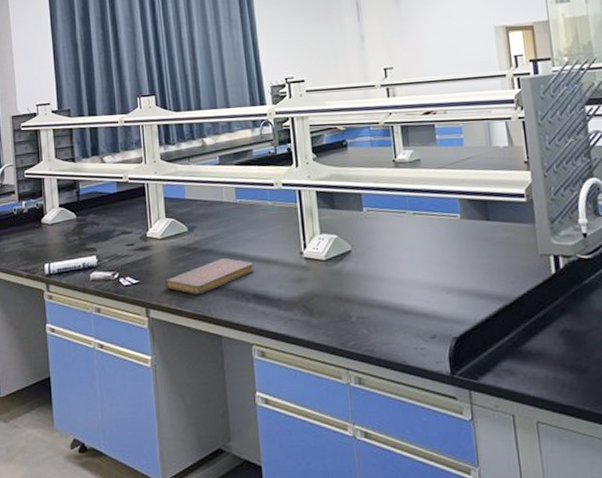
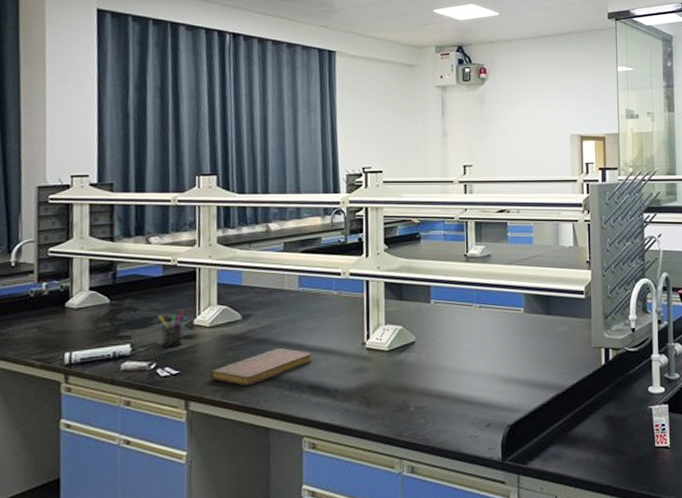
pen holder: none [117,223,139,259] -> present [158,309,185,348]

